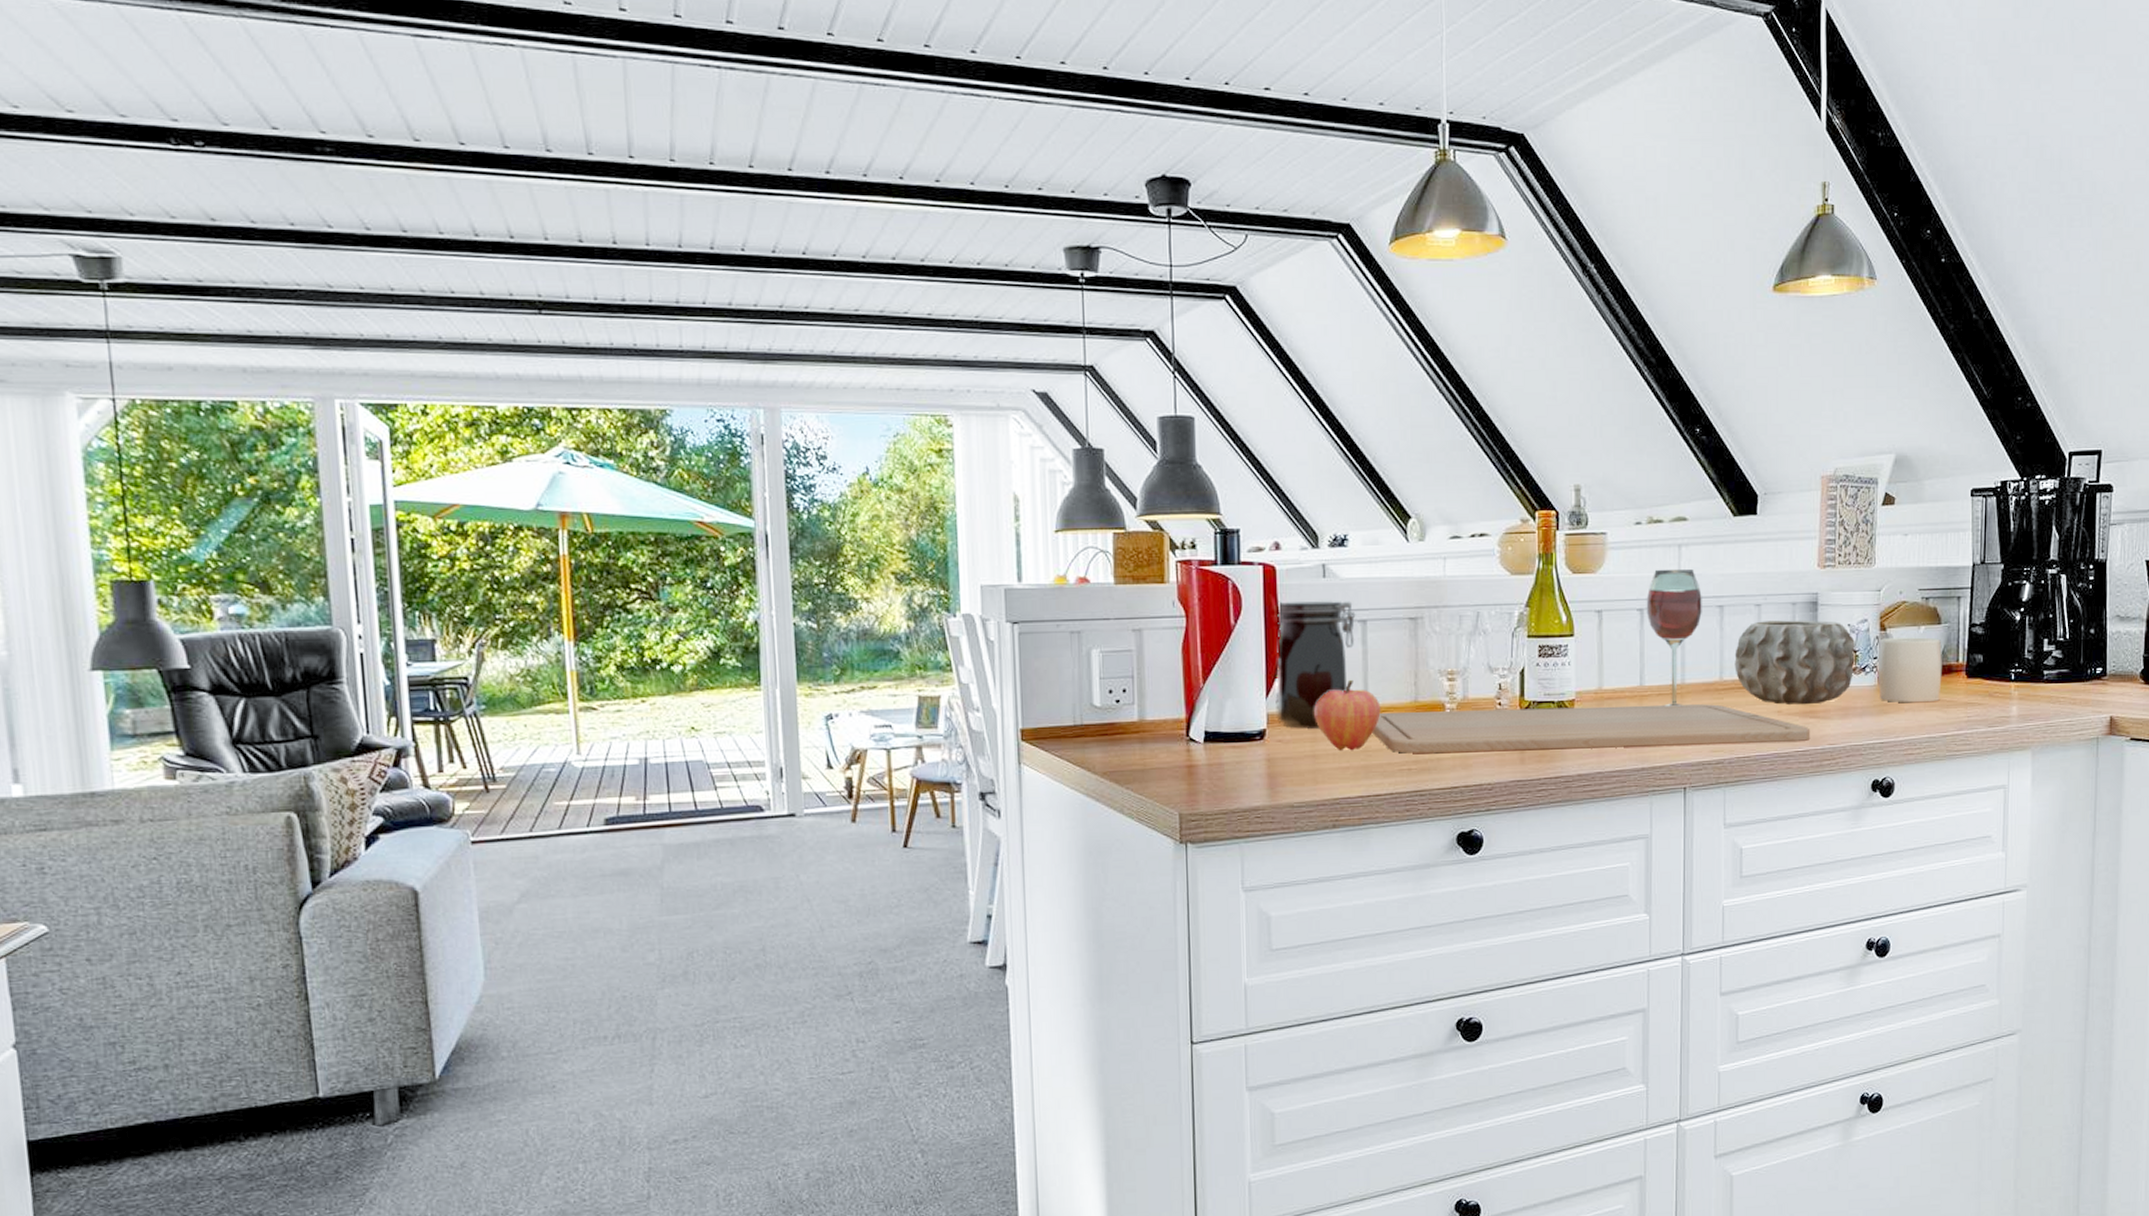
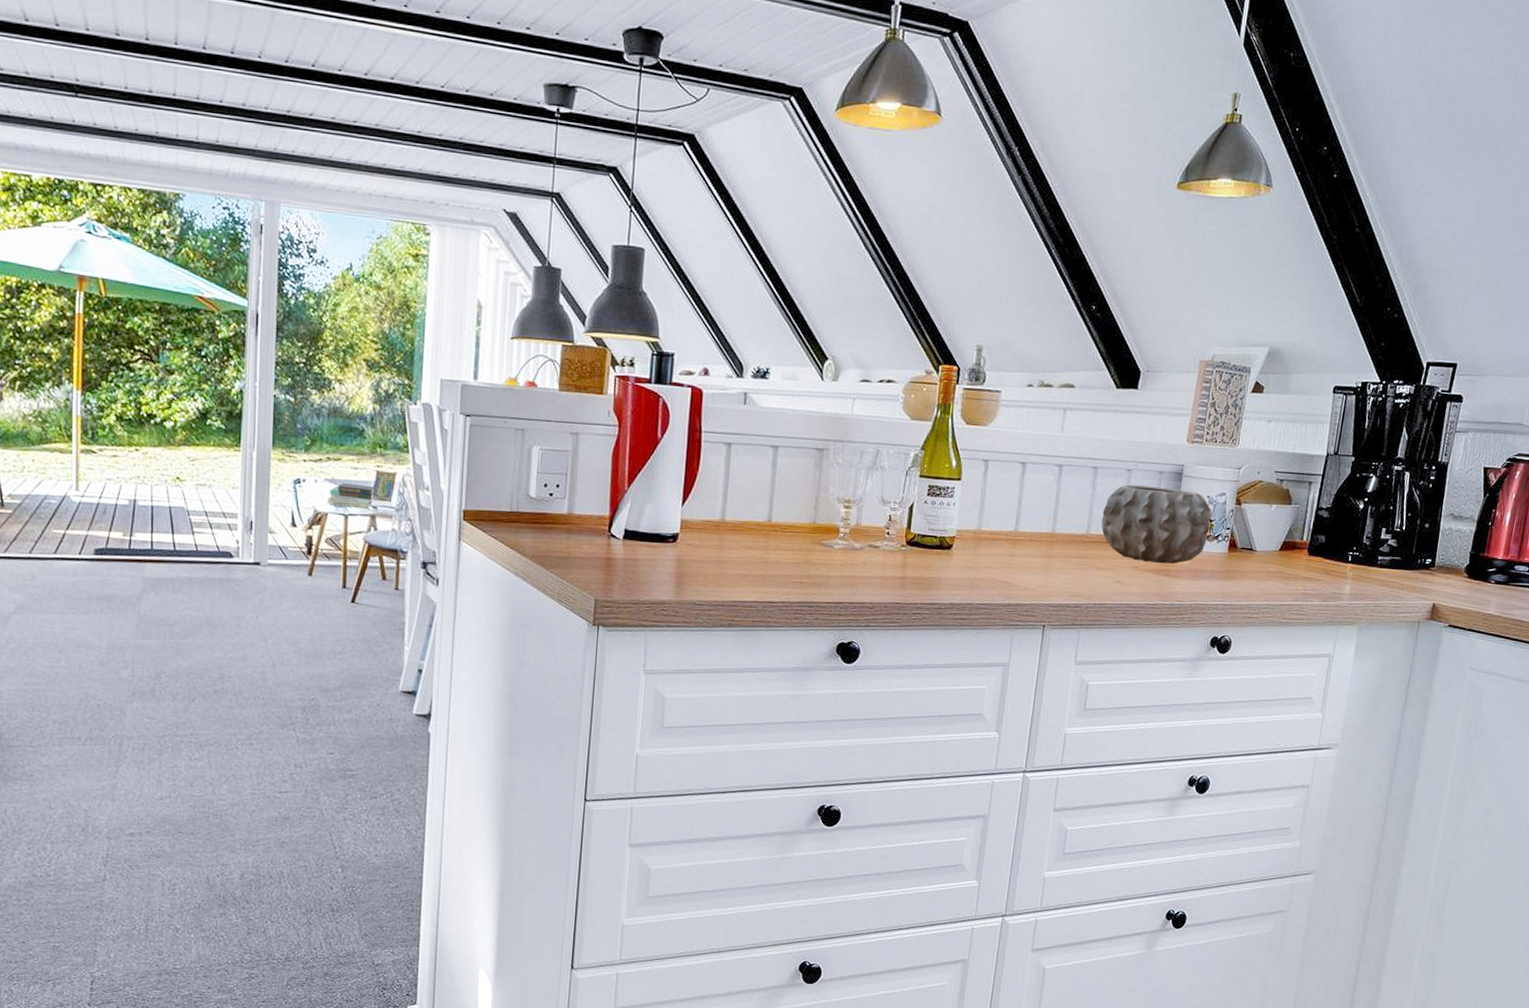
books: none [865,712,920,740] -> present [327,482,376,510]
jar: present [1276,600,1356,729] -> none [690,422,770,537]
fruit: present [1314,679,1381,752] -> none [723,497,783,561]
chopping board: present [1373,704,1811,753] -> none [773,530,1162,596]
wineglass: present [1646,568,1702,707] -> none [1028,428,1080,553]
mug: present [1877,637,1942,703] -> none [1227,512,1290,574]

